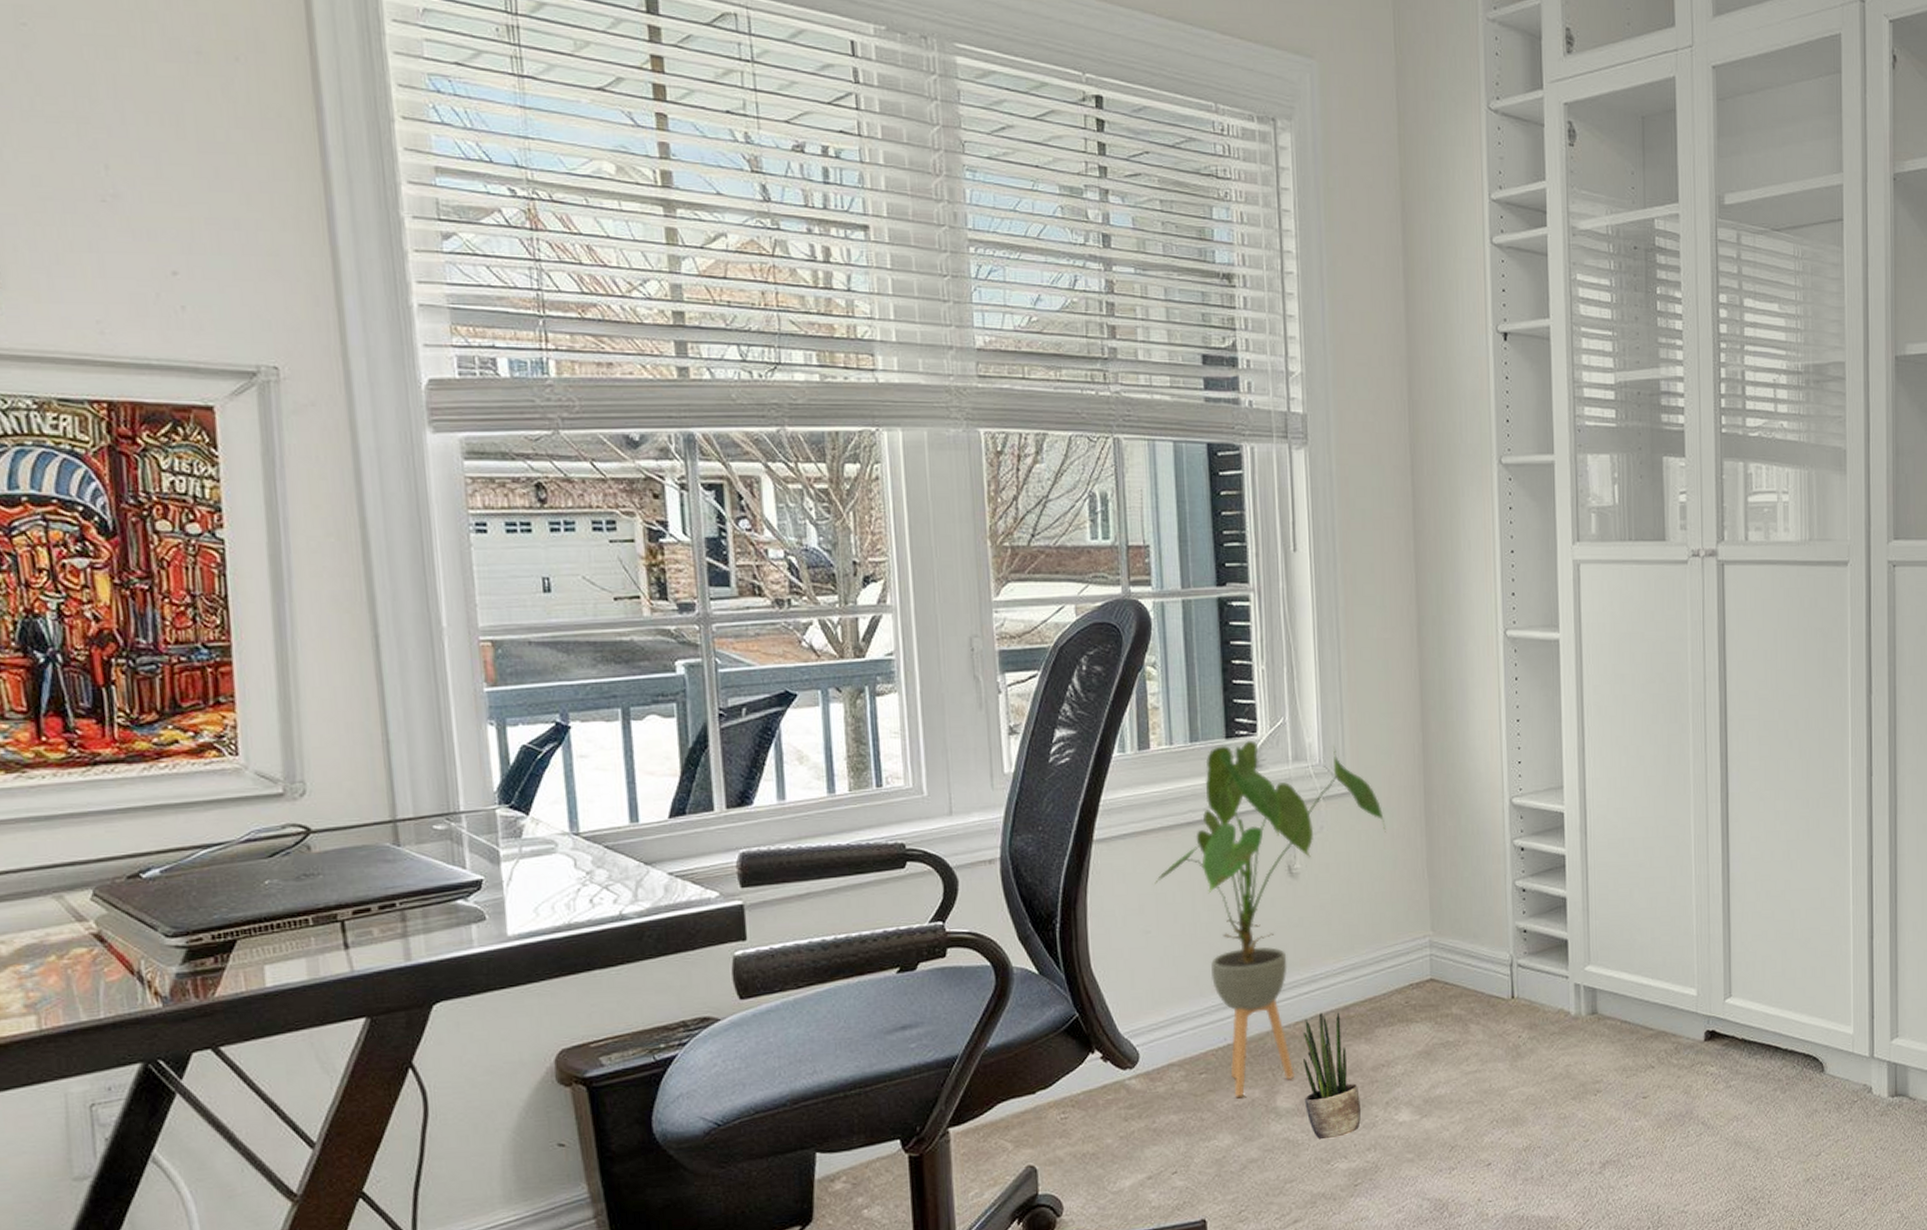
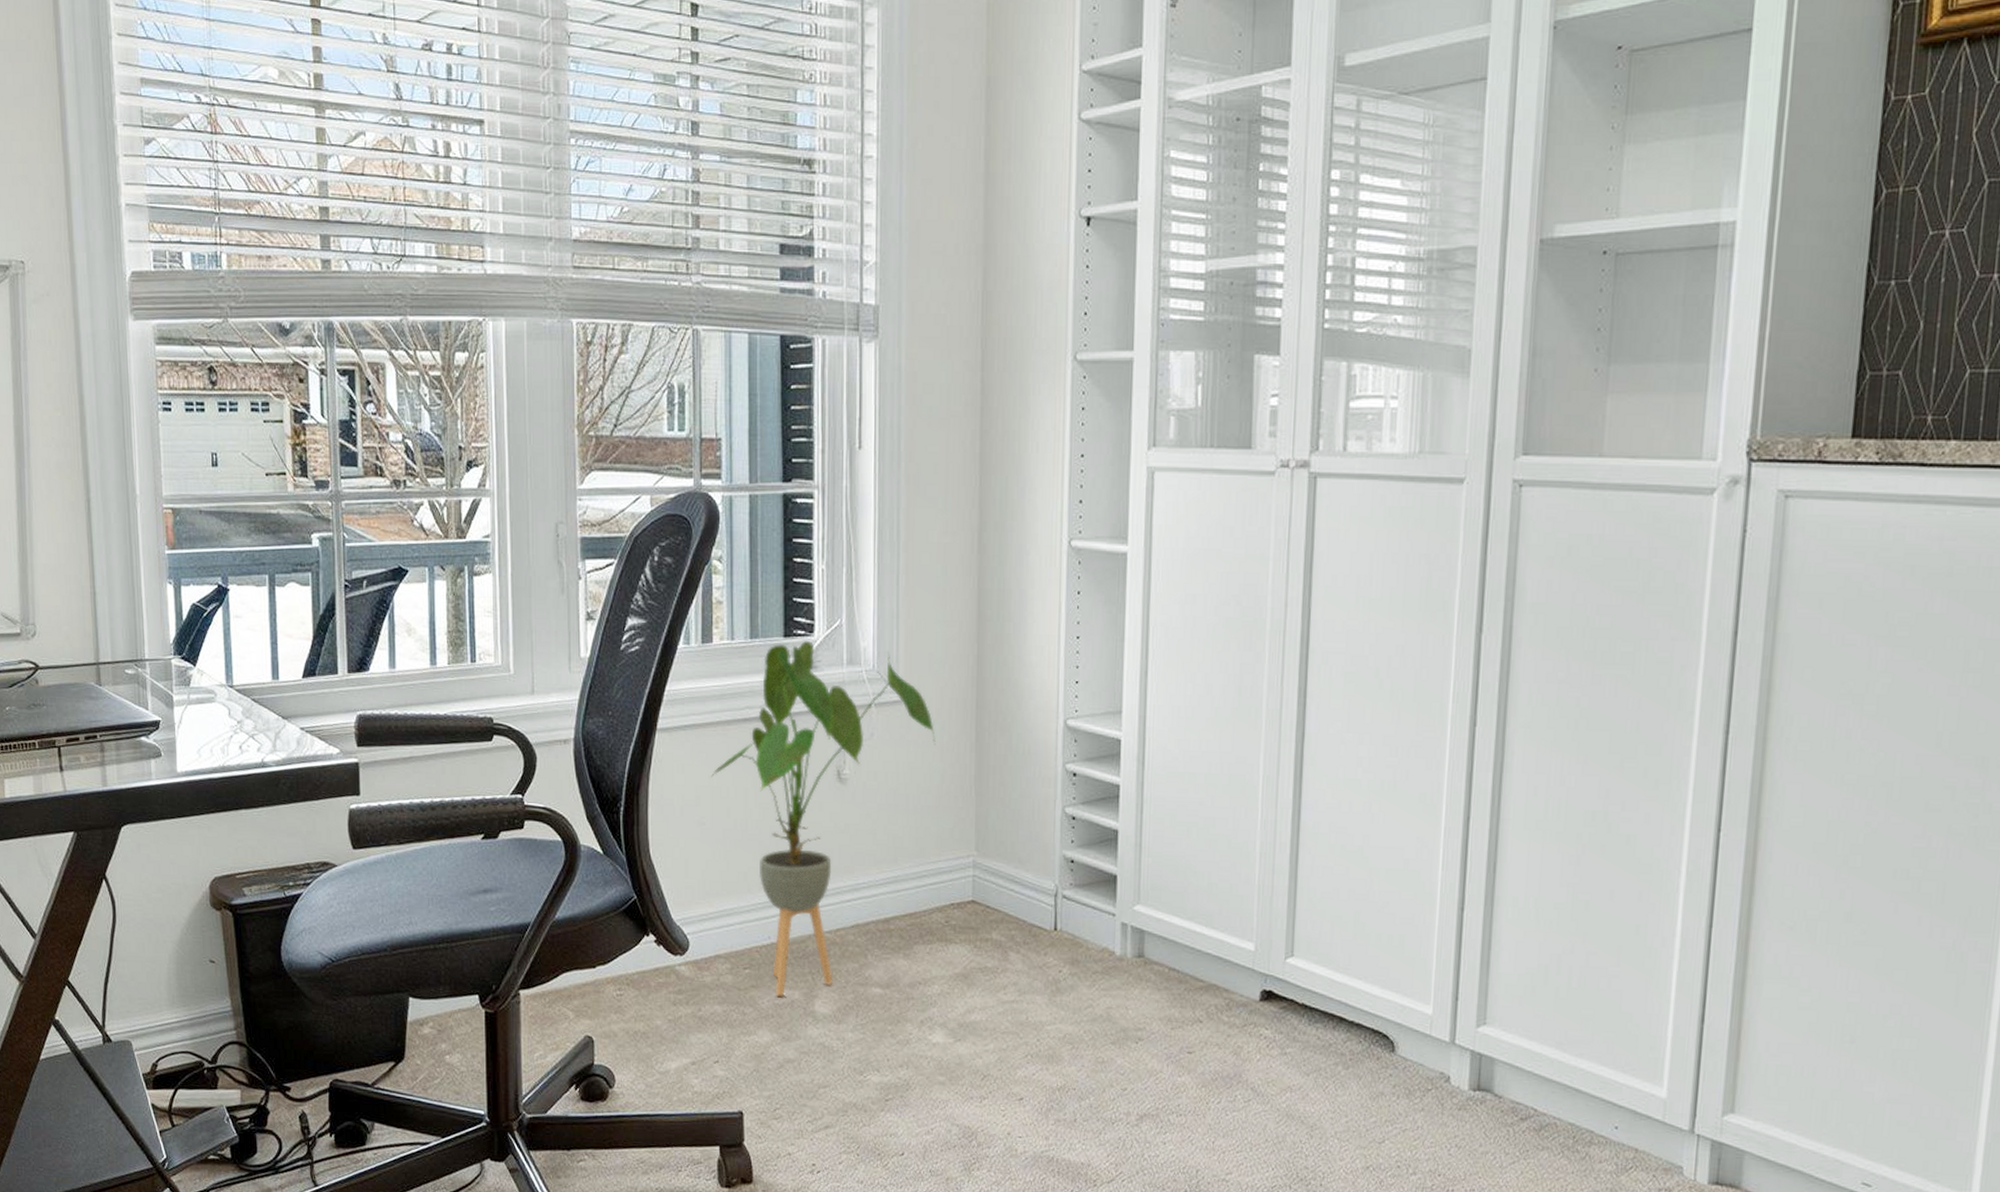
potted plant: present [1302,1012,1361,1140] -> none [842,922,895,1050]

